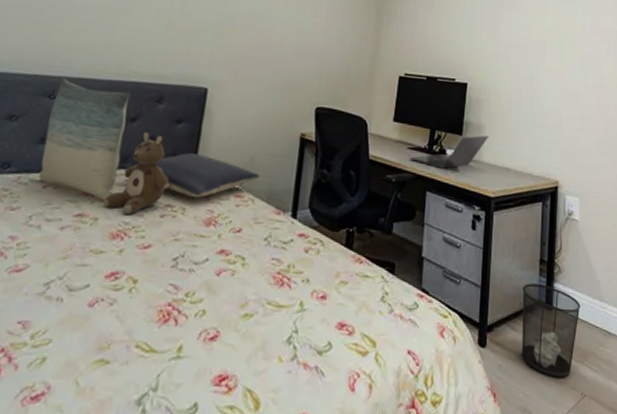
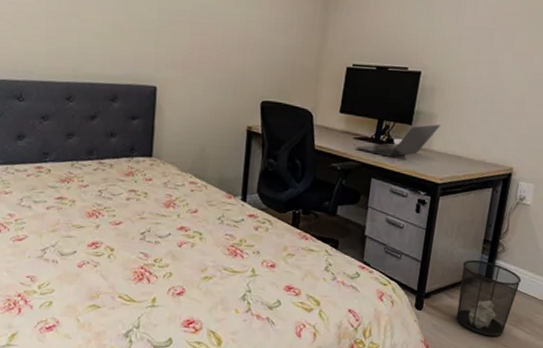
pillow: present [39,77,131,200] -> none [21,81,88,186]
stuffed bear: present [103,131,170,216] -> none [78,127,131,199]
pillow: present [123,153,260,198] -> none [91,146,211,184]

